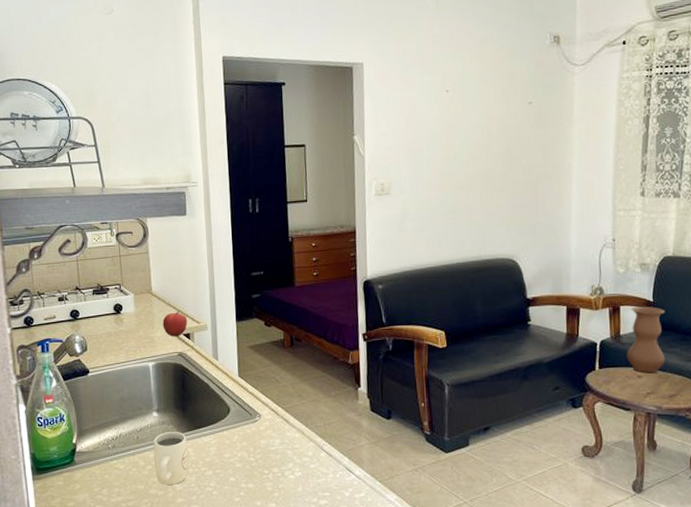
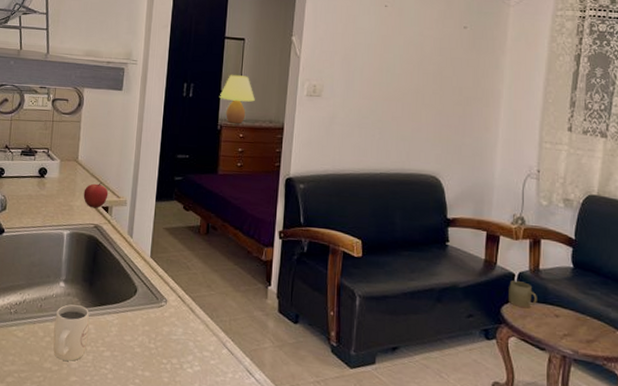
table lamp: none [286,183,323,234] -> present [219,75,255,125]
mug: none [592,349,620,374] -> present [509,281,537,309]
vase: present [626,306,666,374] -> none [544,241,587,315]

